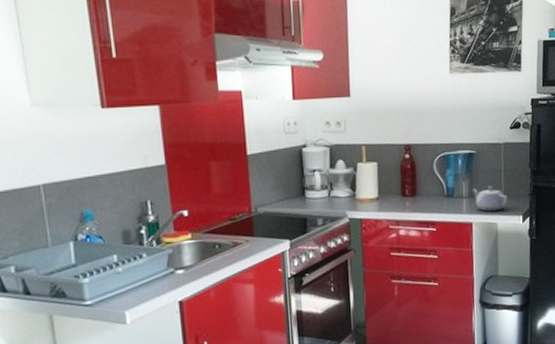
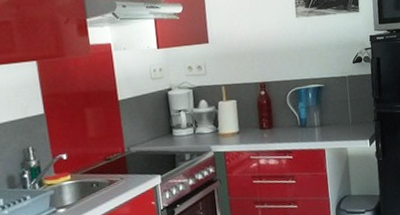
teapot: present [473,186,508,212] -> none [323,115,355,138]

